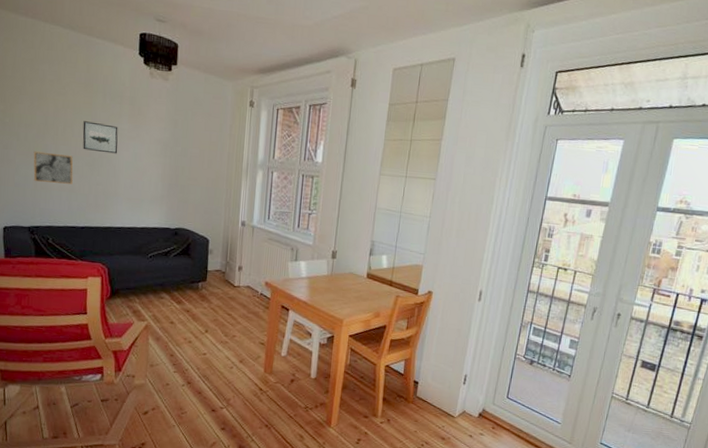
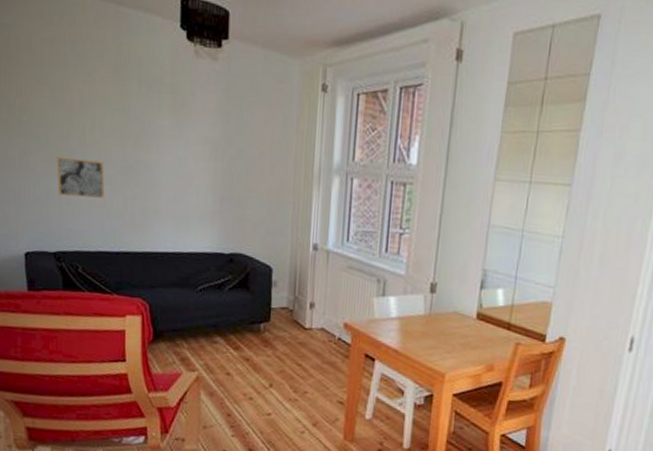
wall art: present [82,121,118,154] -> none [114,116,158,159]

